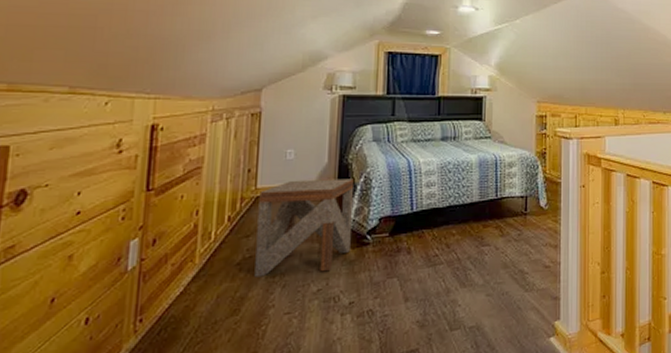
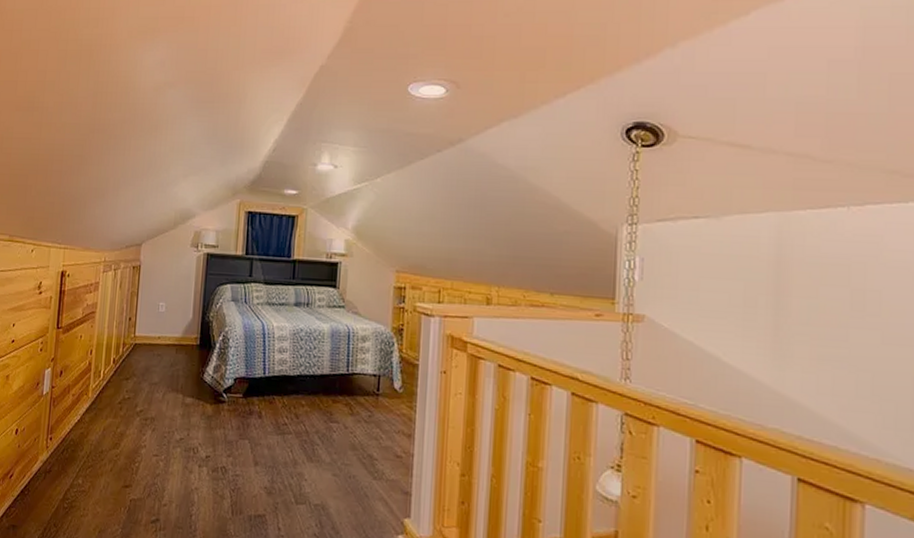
side table: present [254,178,353,278] -> none [131,332,213,423]

